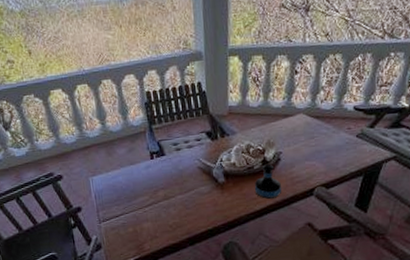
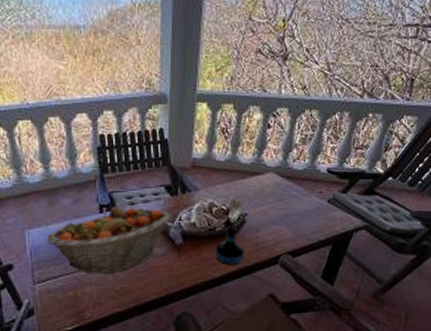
fruit basket: none [108,152,213,212] -> present [47,206,171,274]

